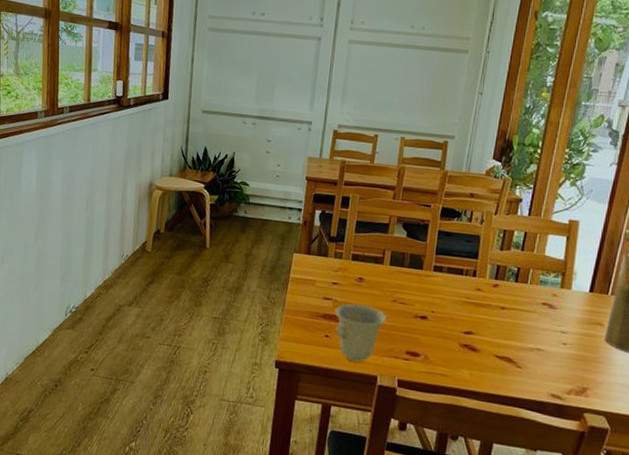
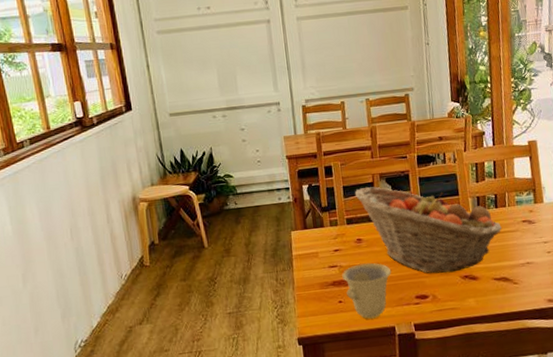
fruit basket: none [367,226,518,338] -> present [354,186,502,274]

